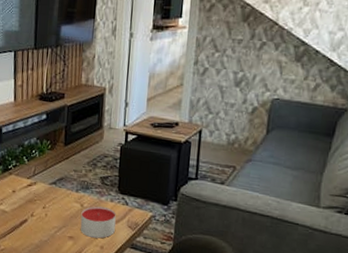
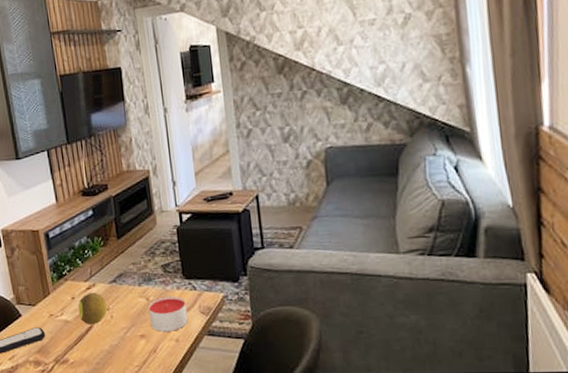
fruit: none [16,189,44,219] -> present [78,293,107,325]

